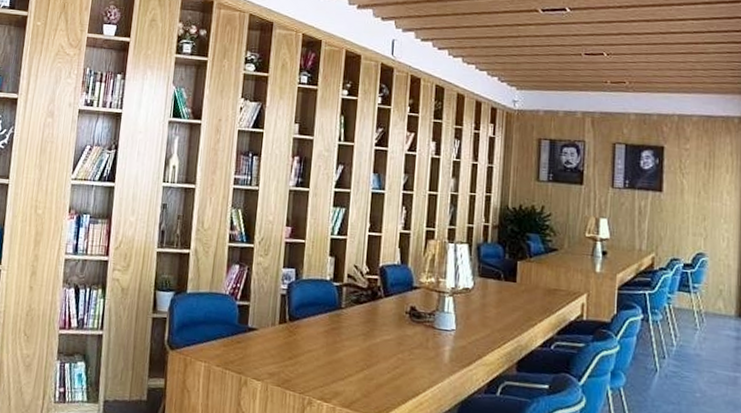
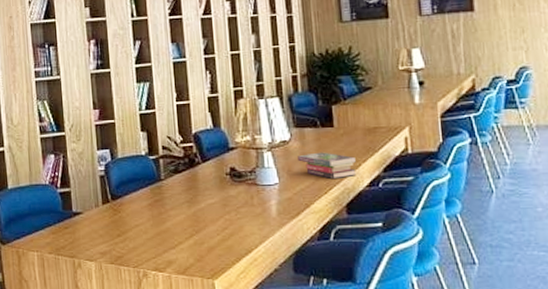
books: none [477,305,532,335] -> present [298,152,356,179]

